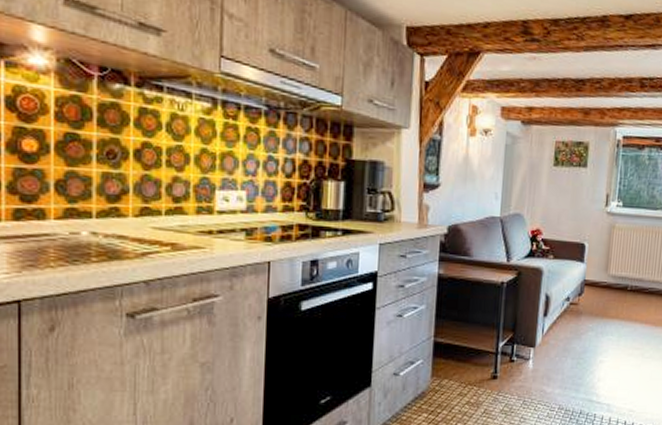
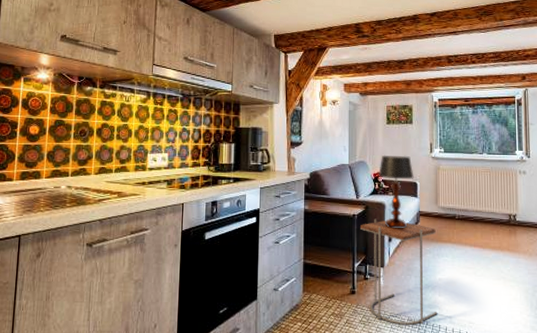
side table: none [509,287,602,414] -> present [360,218,438,325]
table lamp: none [538,206,583,301] -> present [379,155,414,229]

